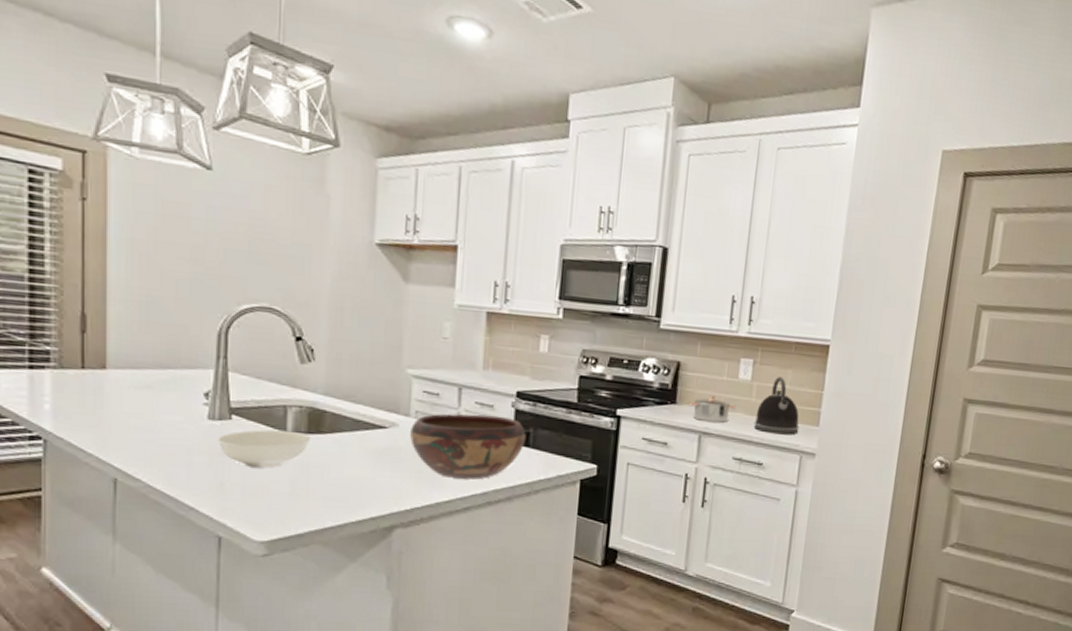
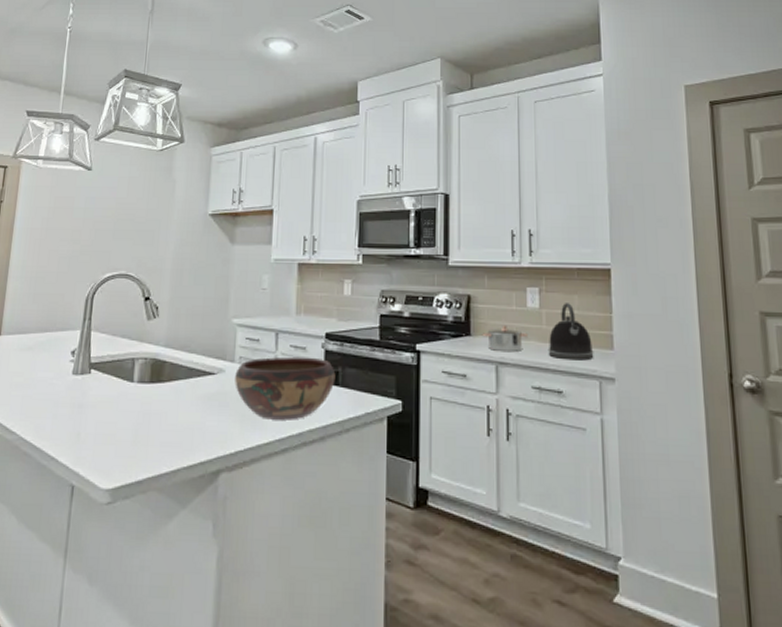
bowl: present [218,429,310,468] -> none [79,381,152,417]

